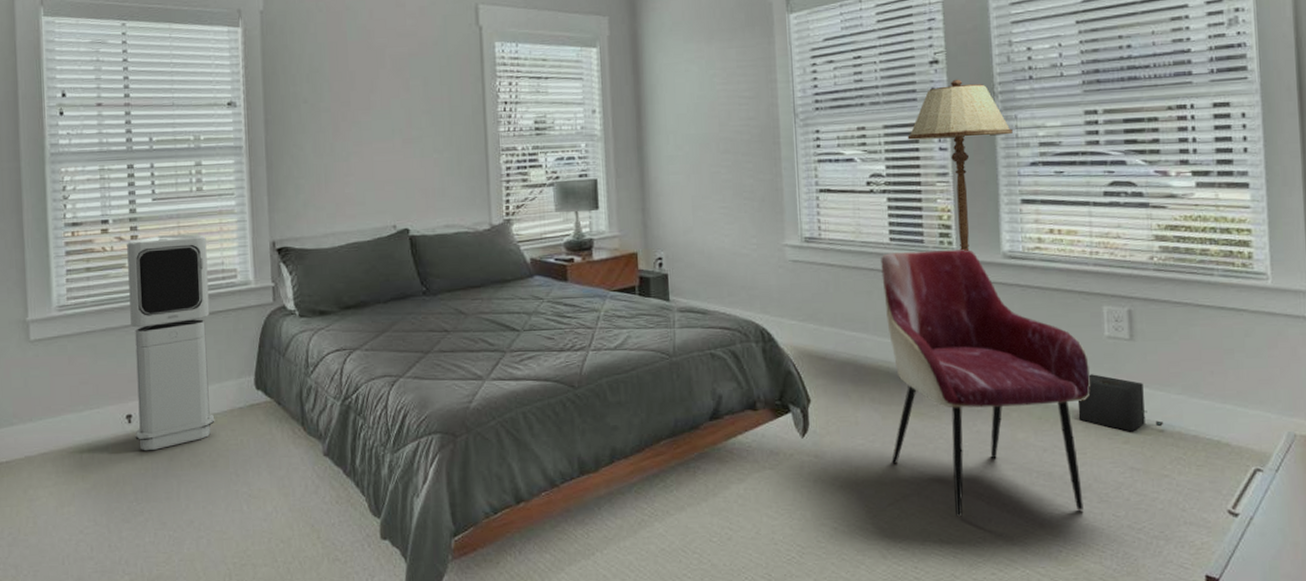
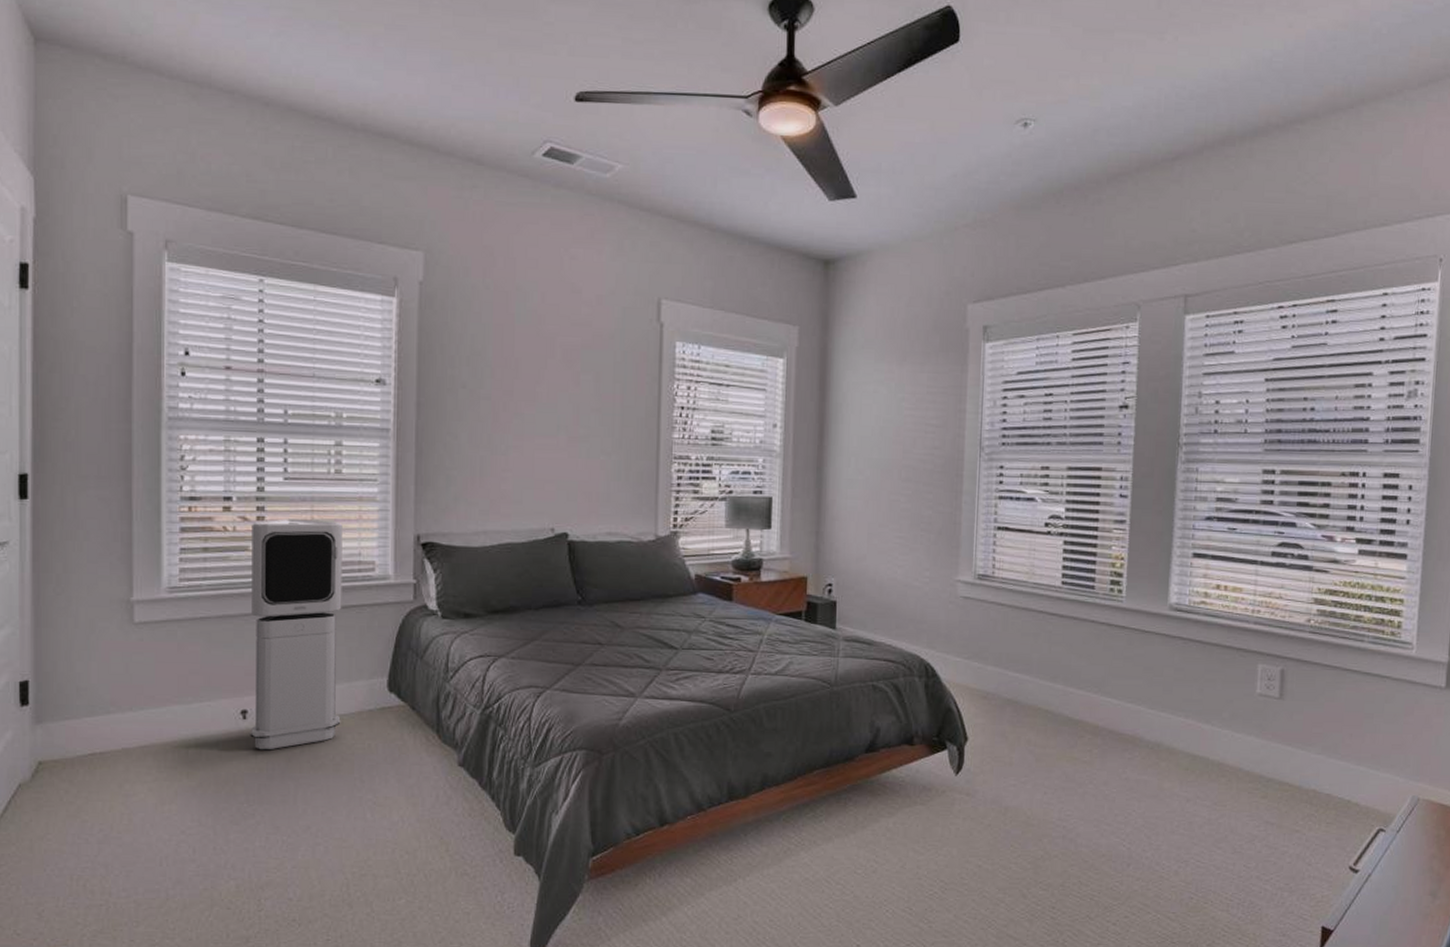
armchair: present [881,249,1090,517] -> none [1041,597,1239,861]
floor lamp: present [907,79,1013,251] -> none [1090,426,1192,600]
speaker: present [1077,374,1163,432] -> none [1223,729,1300,788]

